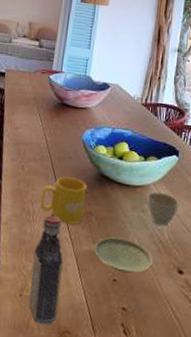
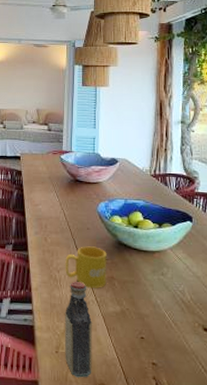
plate: present [93,237,153,273] -> none [119,299,178,331]
cup: present [147,192,179,225] -> none [165,256,198,287]

